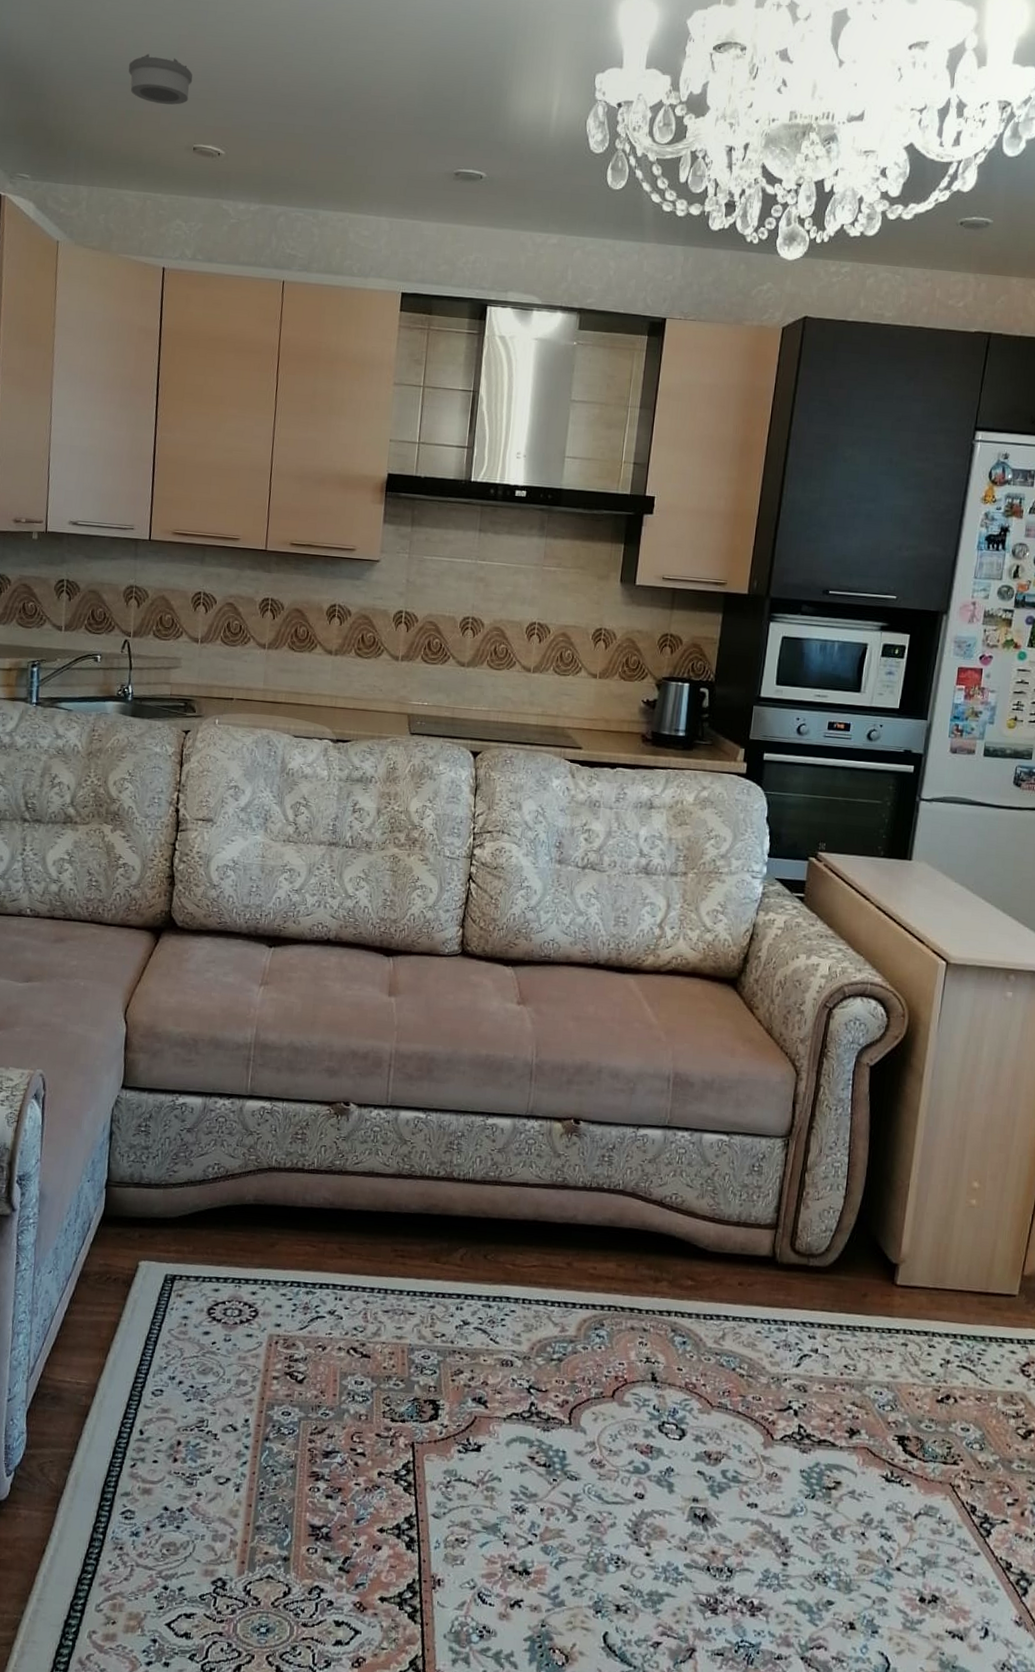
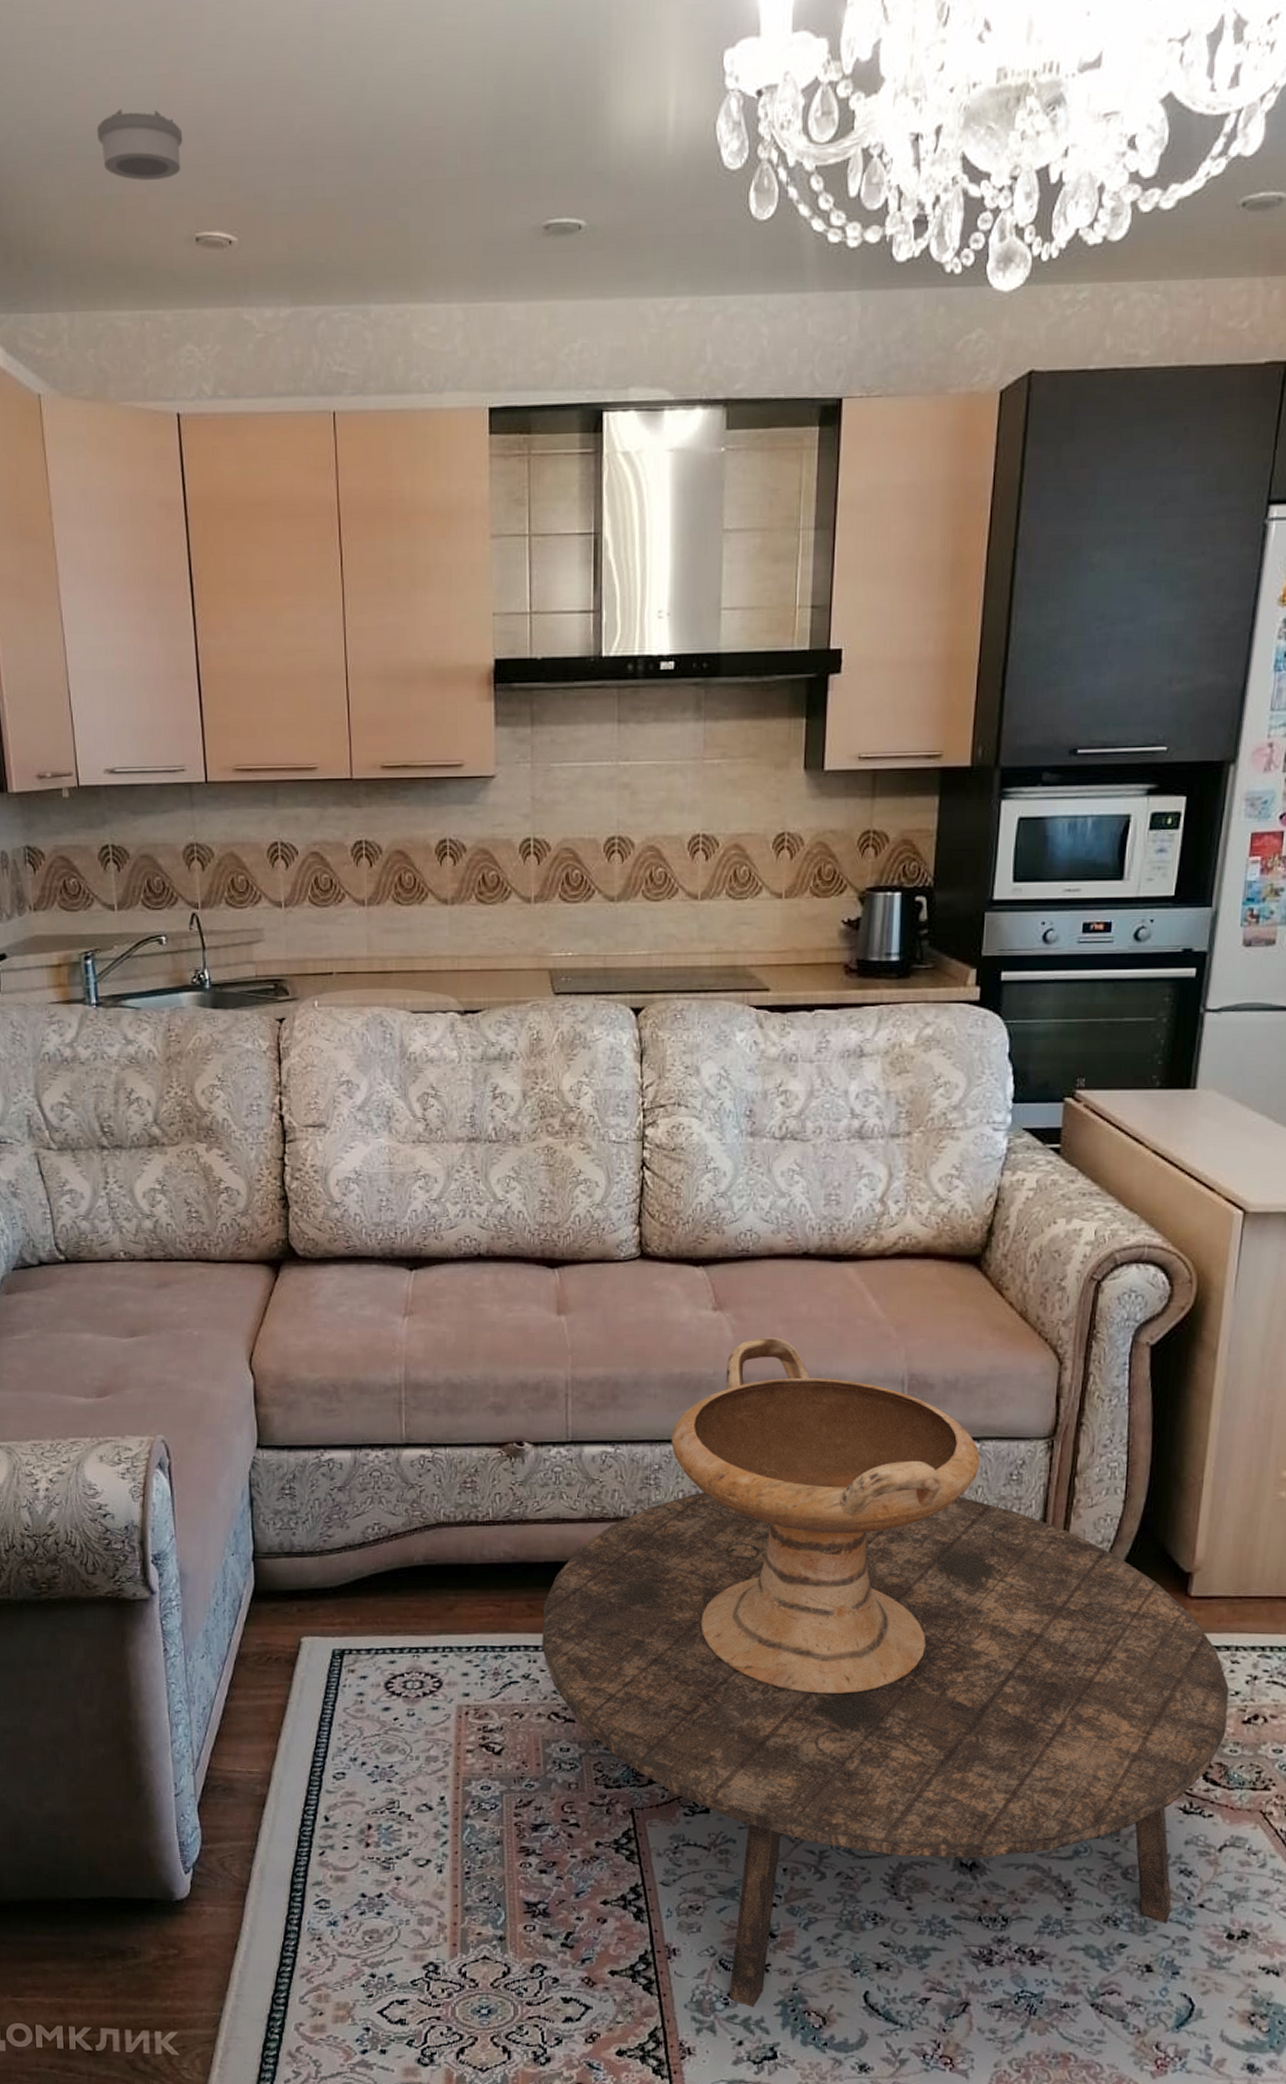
coffee table: none [348,1159,926,1642] -> present [542,1492,1229,2008]
decorative bowl: none [473,1031,729,1350] -> present [671,1337,981,1695]

